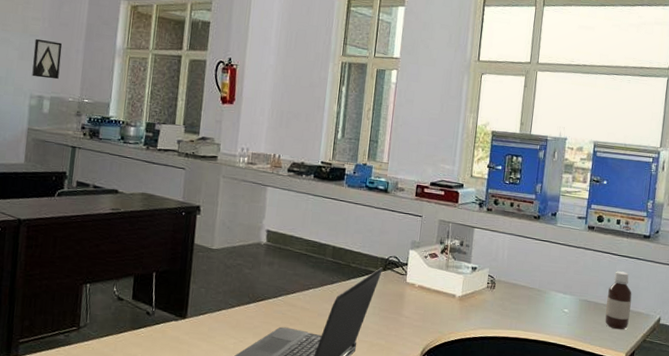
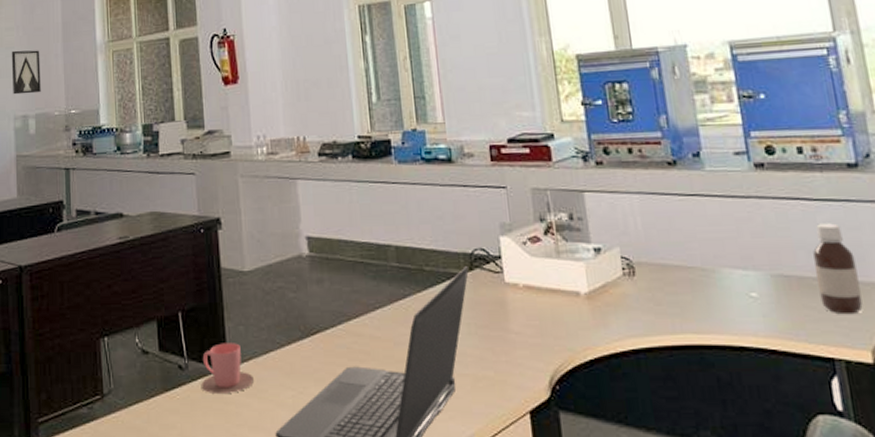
cup: none [162,299,206,336] -> present [200,343,254,393]

